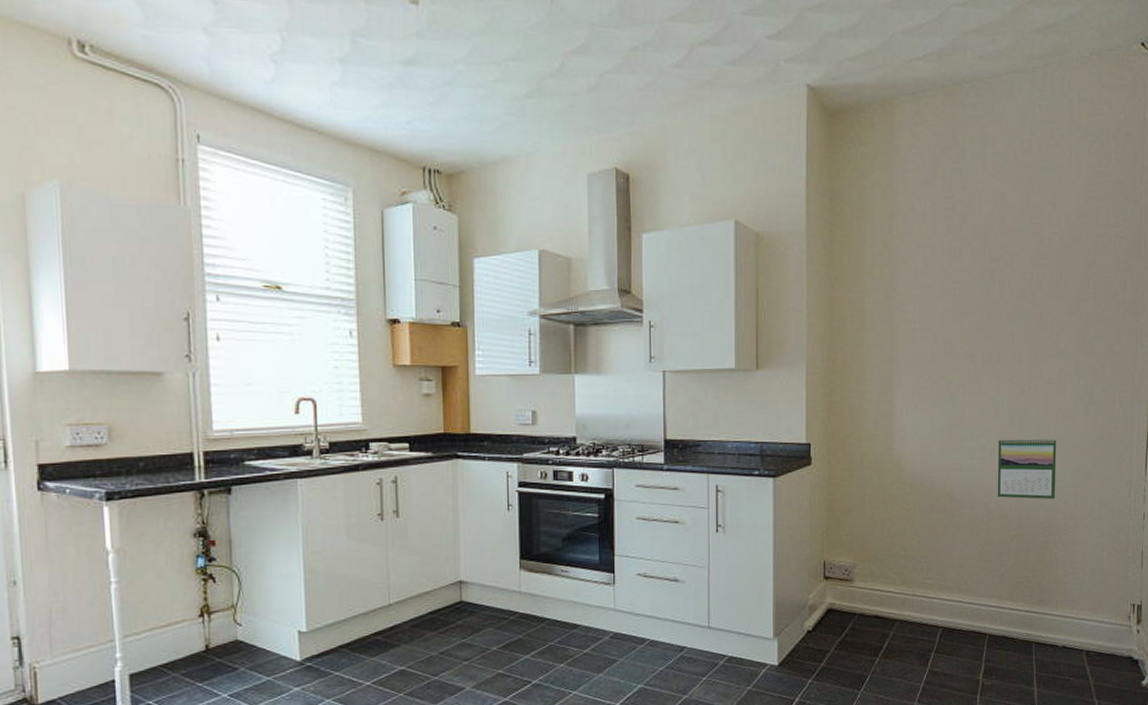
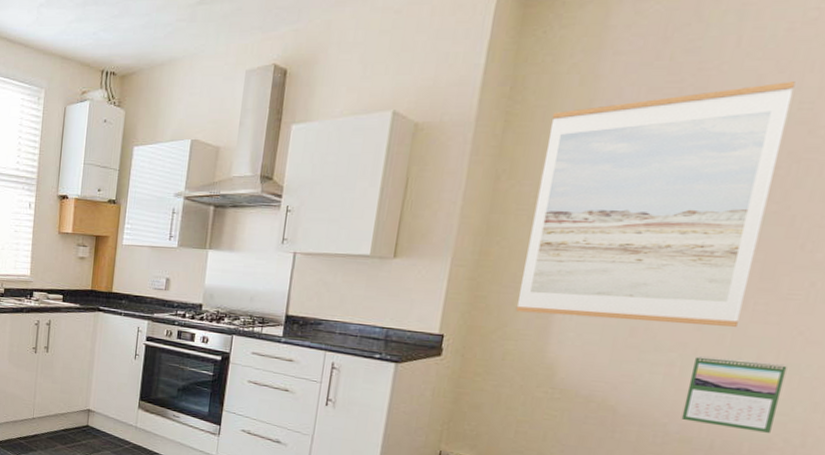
wall art: none [864,200,1025,414] -> present [515,82,796,327]

